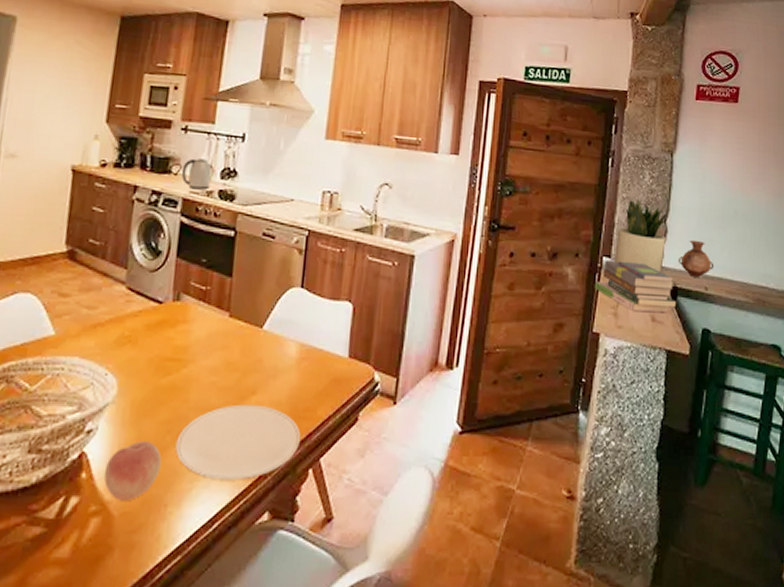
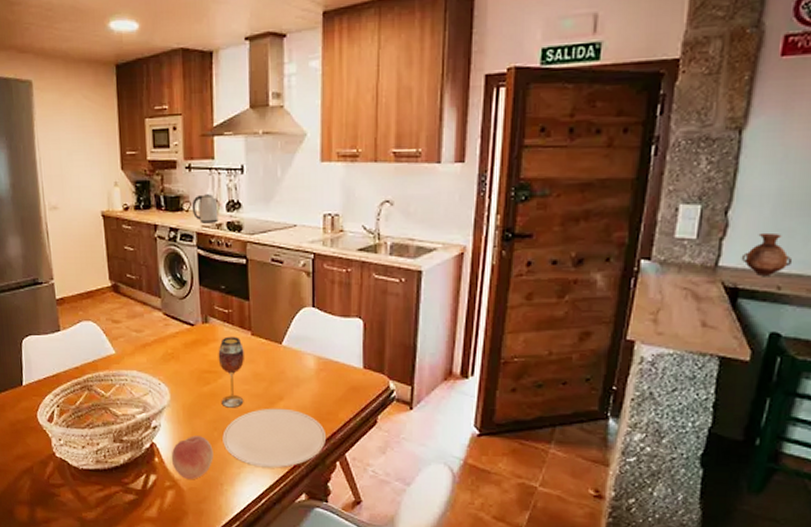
wineglass: none [181,317,219,405] -> present [218,336,245,408]
books: present [594,260,676,312] -> none [629,262,735,316]
planter: present [615,199,670,272] -> none [656,190,734,272]

